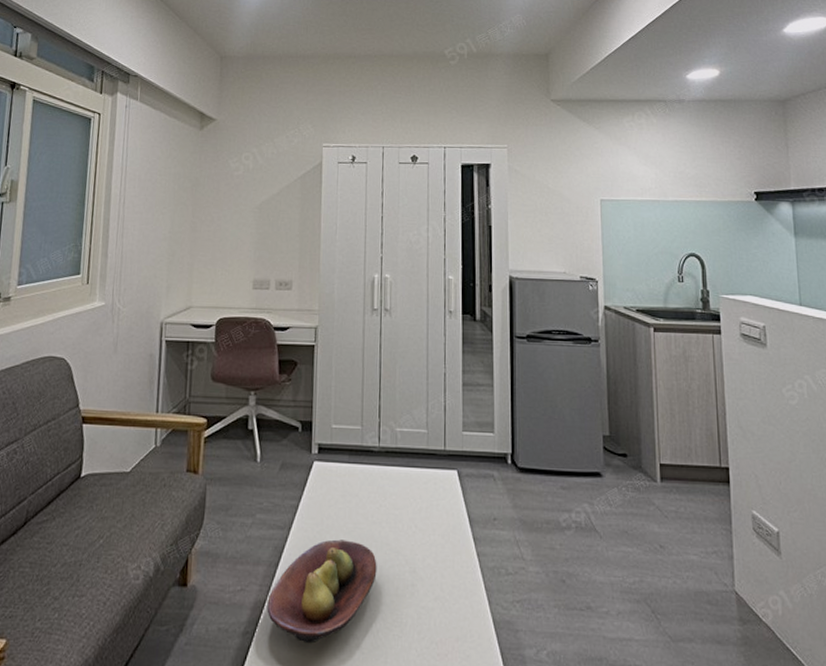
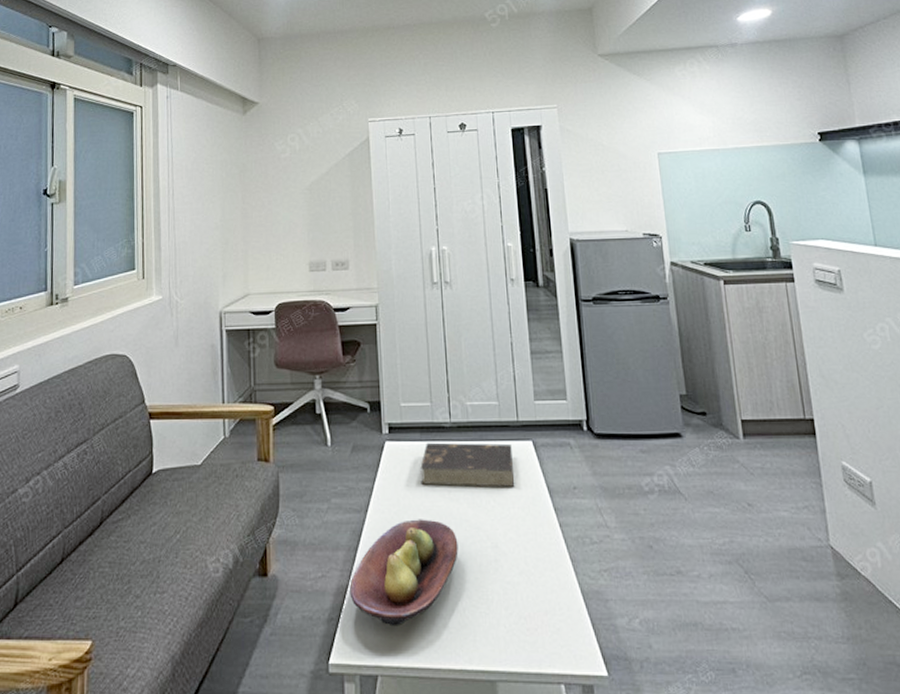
book: none [345,465,438,514] -> present [420,442,515,487]

